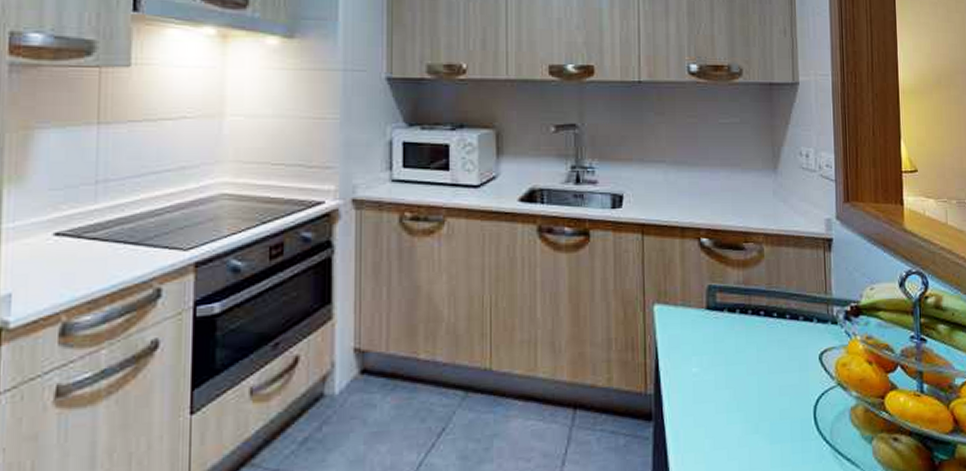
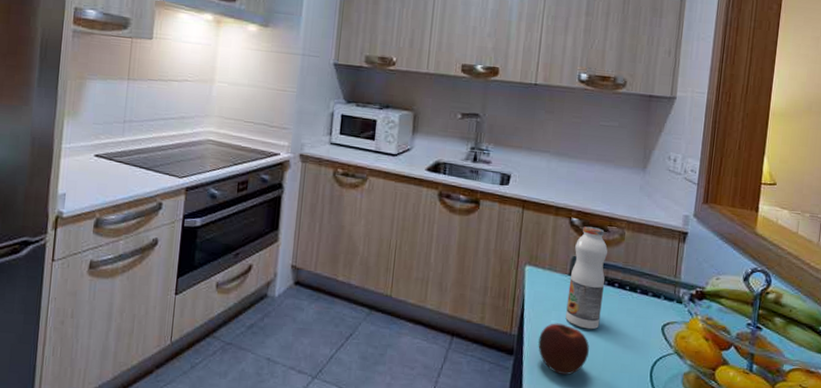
apple: none [680,370,741,436] -> present [538,323,589,376]
fruit juice: none [707,246,749,373] -> present [565,226,608,330]

